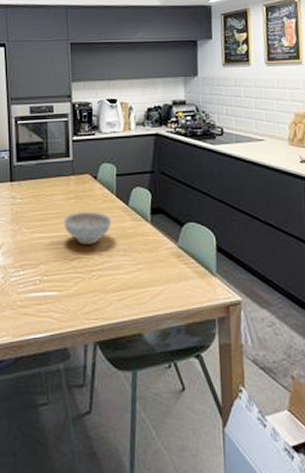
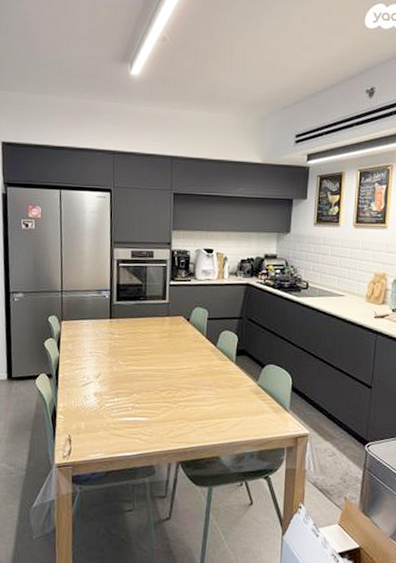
decorative bowl: present [63,212,112,245] -> none [156,349,200,379]

